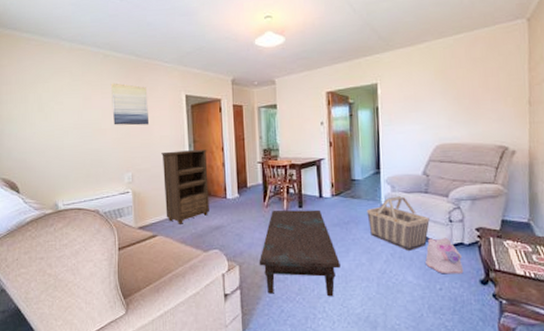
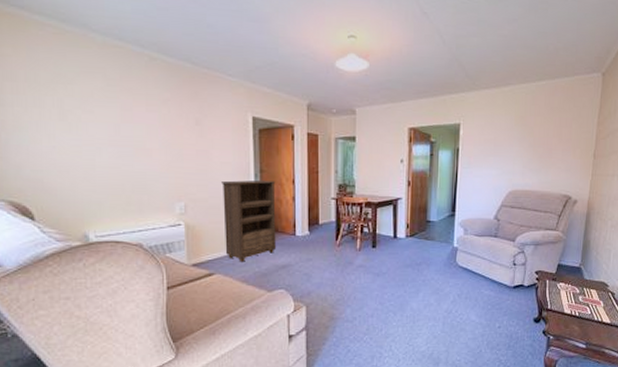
wall art: present [110,83,150,126] -> none [158,93,208,148]
coffee table: present [259,209,340,297] -> none [327,249,409,336]
basket: present [366,196,430,251] -> none [439,239,496,292]
plush toy: present [425,238,464,274] -> none [488,280,521,314]

